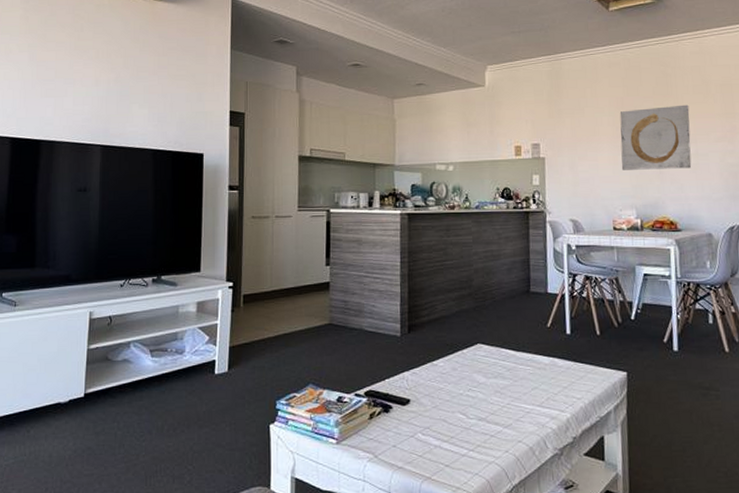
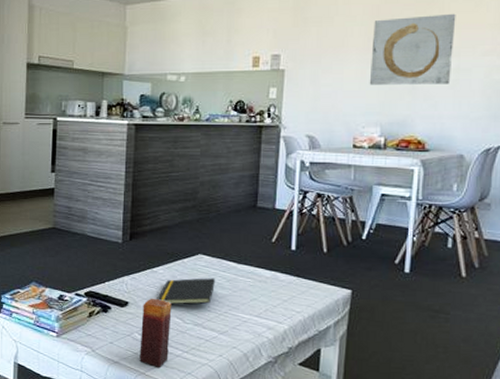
candle: none [424,393,455,470] -> present [139,298,172,367]
notepad: none [439,368,496,399] -> present [157,278,215,305]

